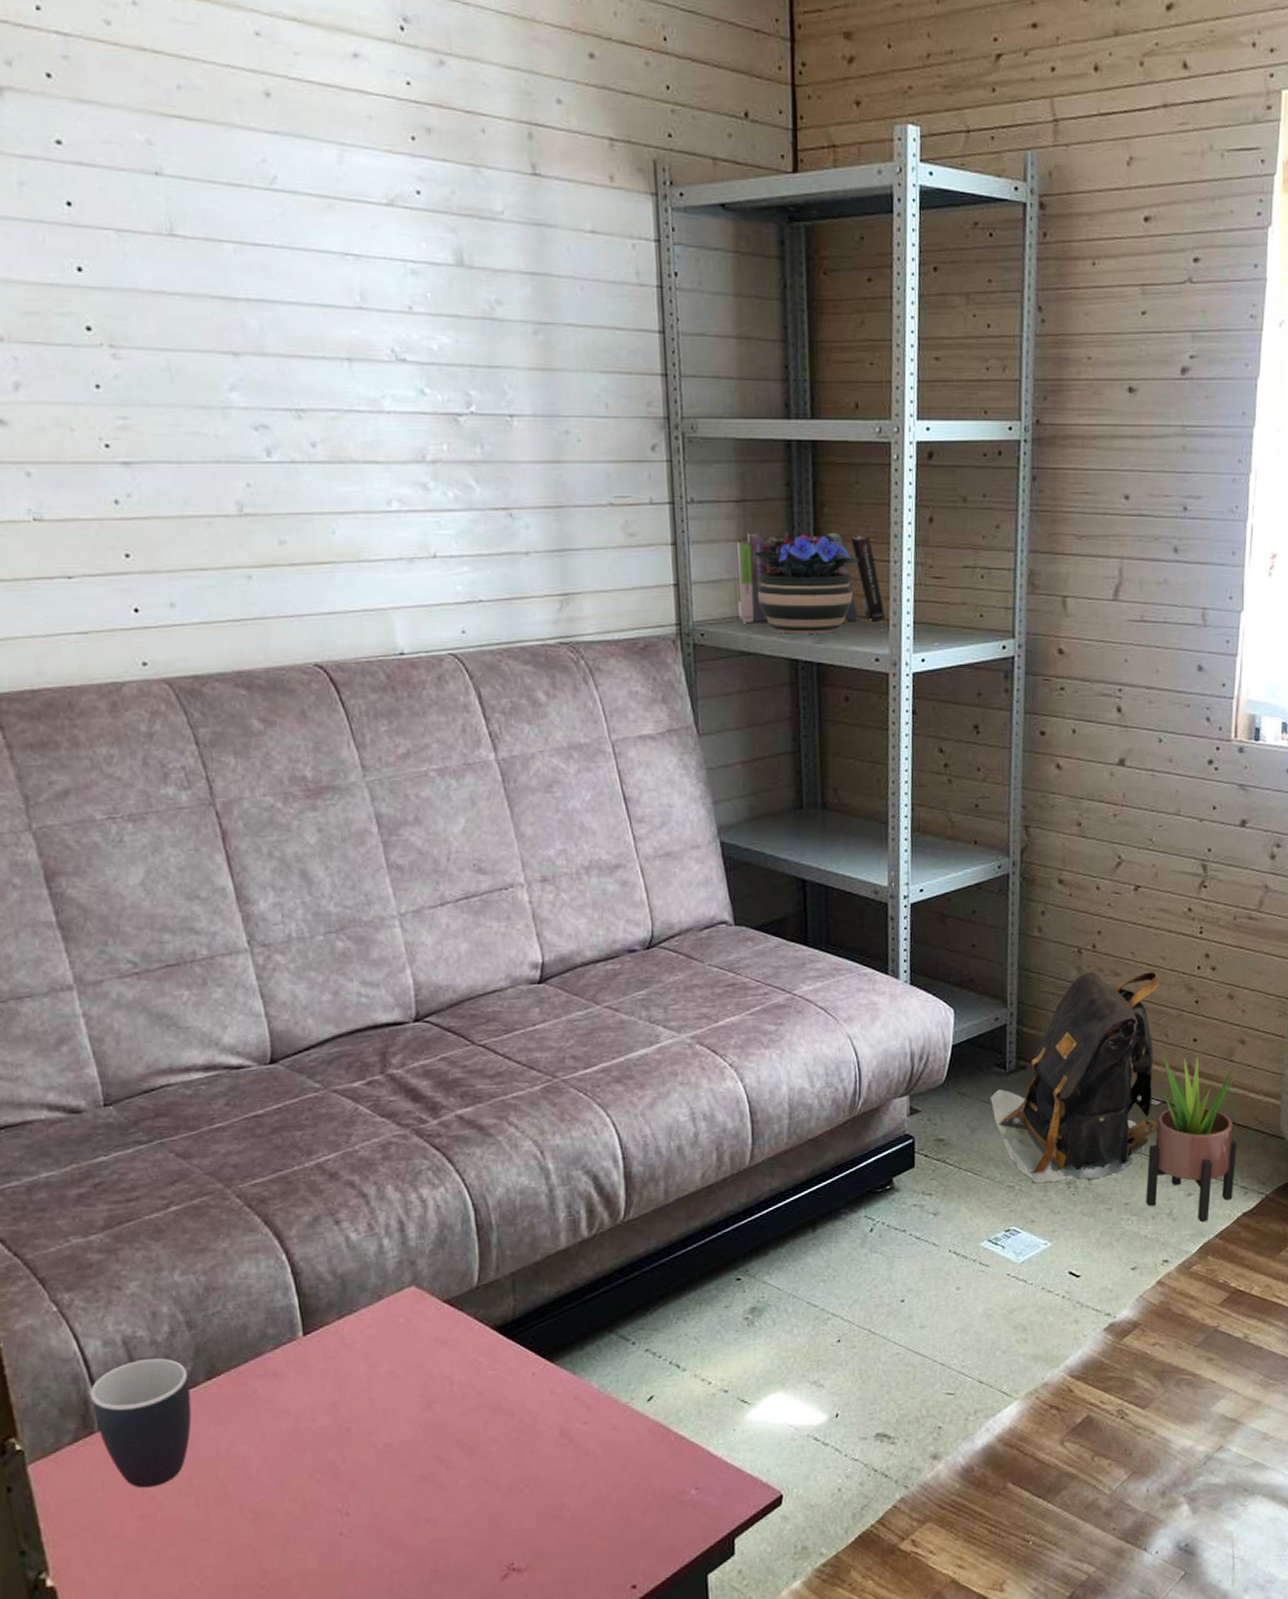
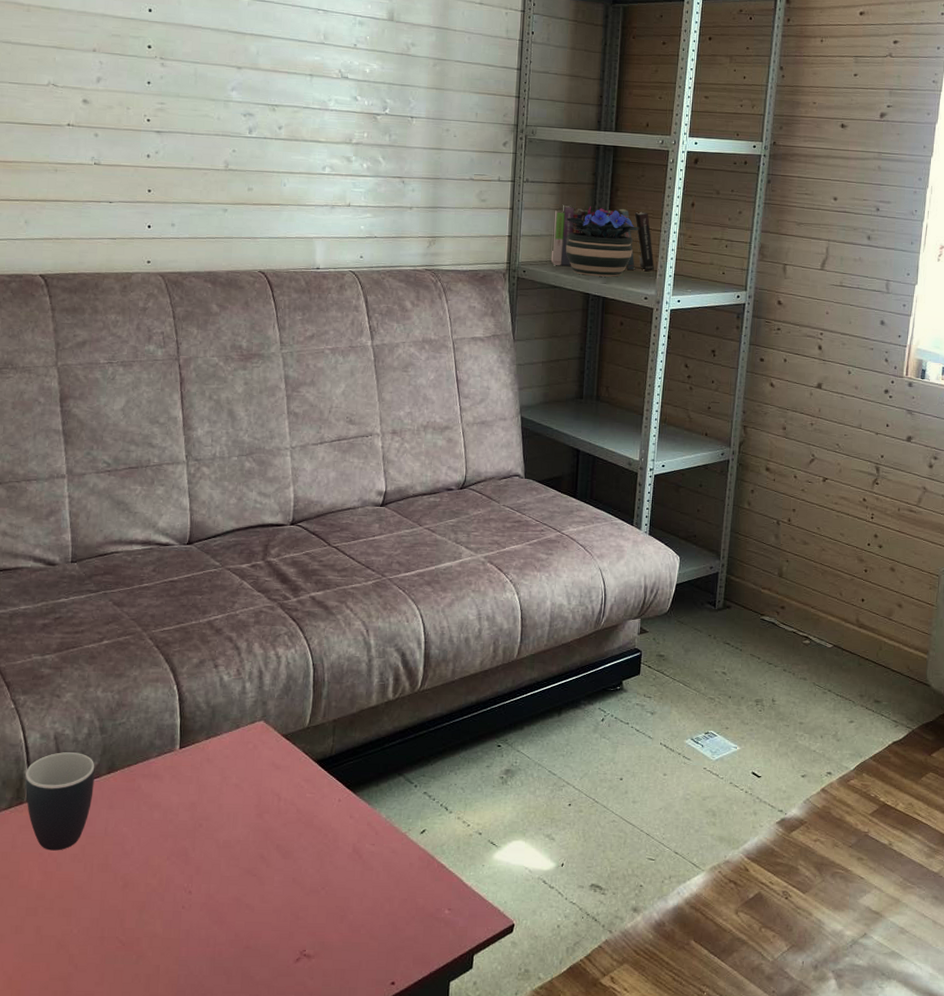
backpack: present [988,971,1160,1184] -> none [700,539,838,700]
potted plant: present [1146,1052,1237,1222] -> none [817,607,893,745]

